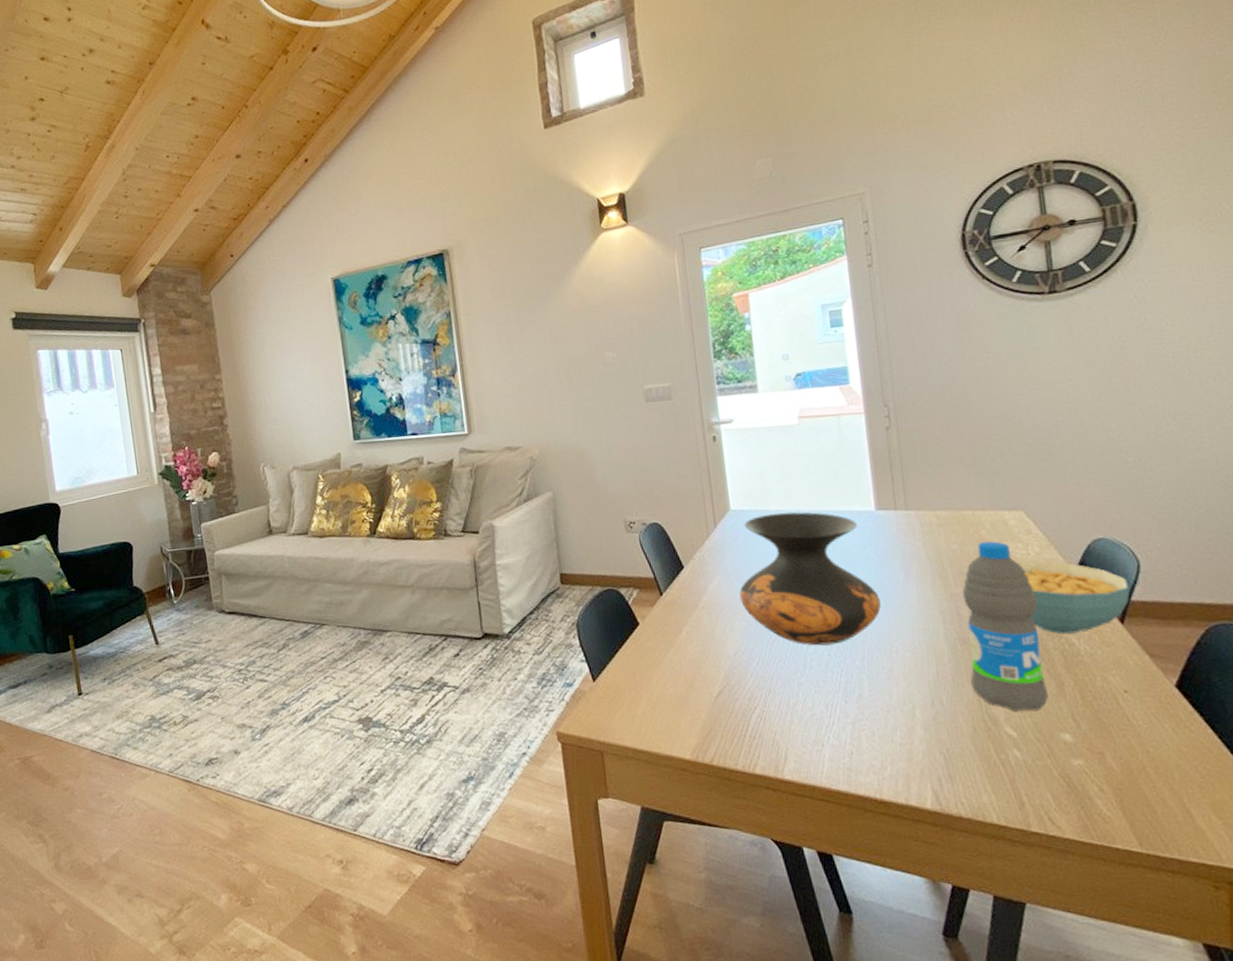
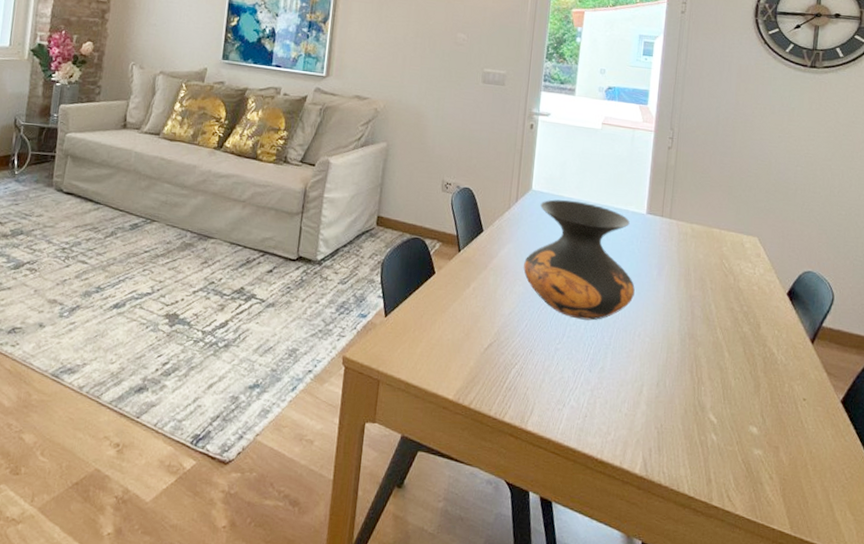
water bottle: present [962,541,1048,711] -> none [691,257,754,404]
cereal bowl: present [1015,560,1130,634] -> none [744,277,823,346]

